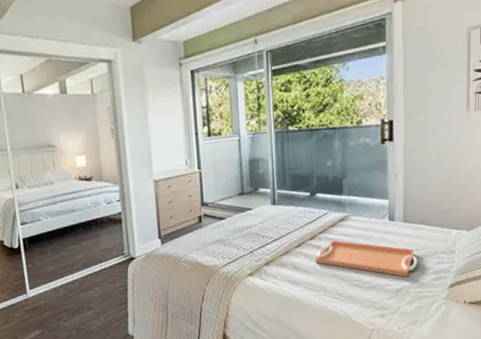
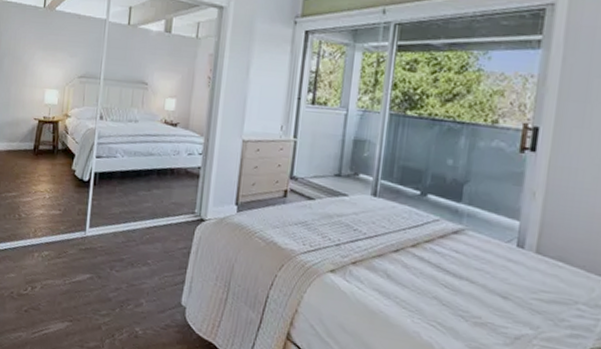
serving tray: present [316,240,417,277] -> none [414,254,549,323]

